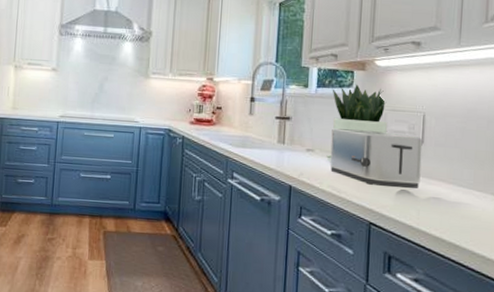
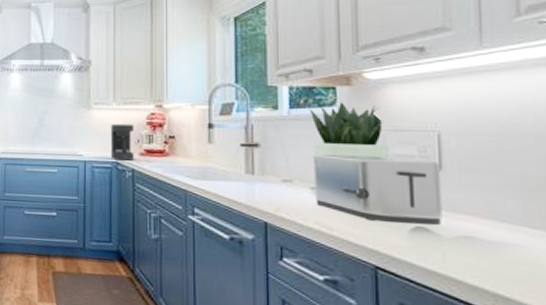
coffee maker: none [164,93,187,128] -> present [110,123,134,161]

